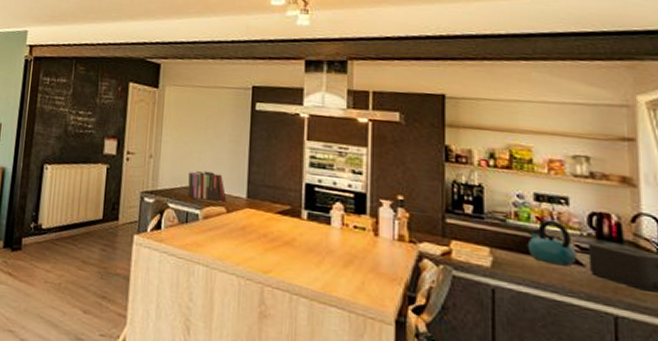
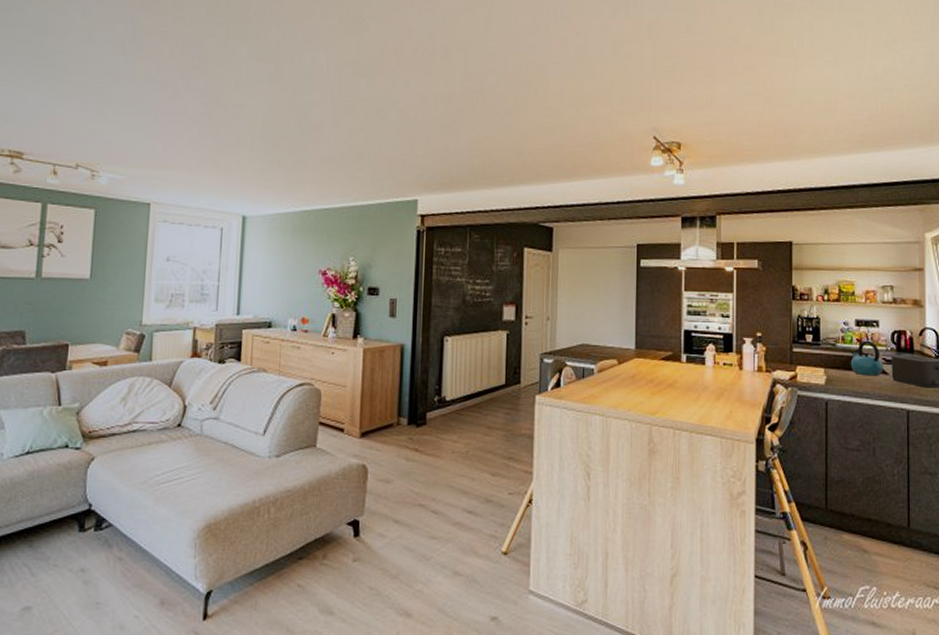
books: present [187,171,227,201] -> none [583,328,618,355]

